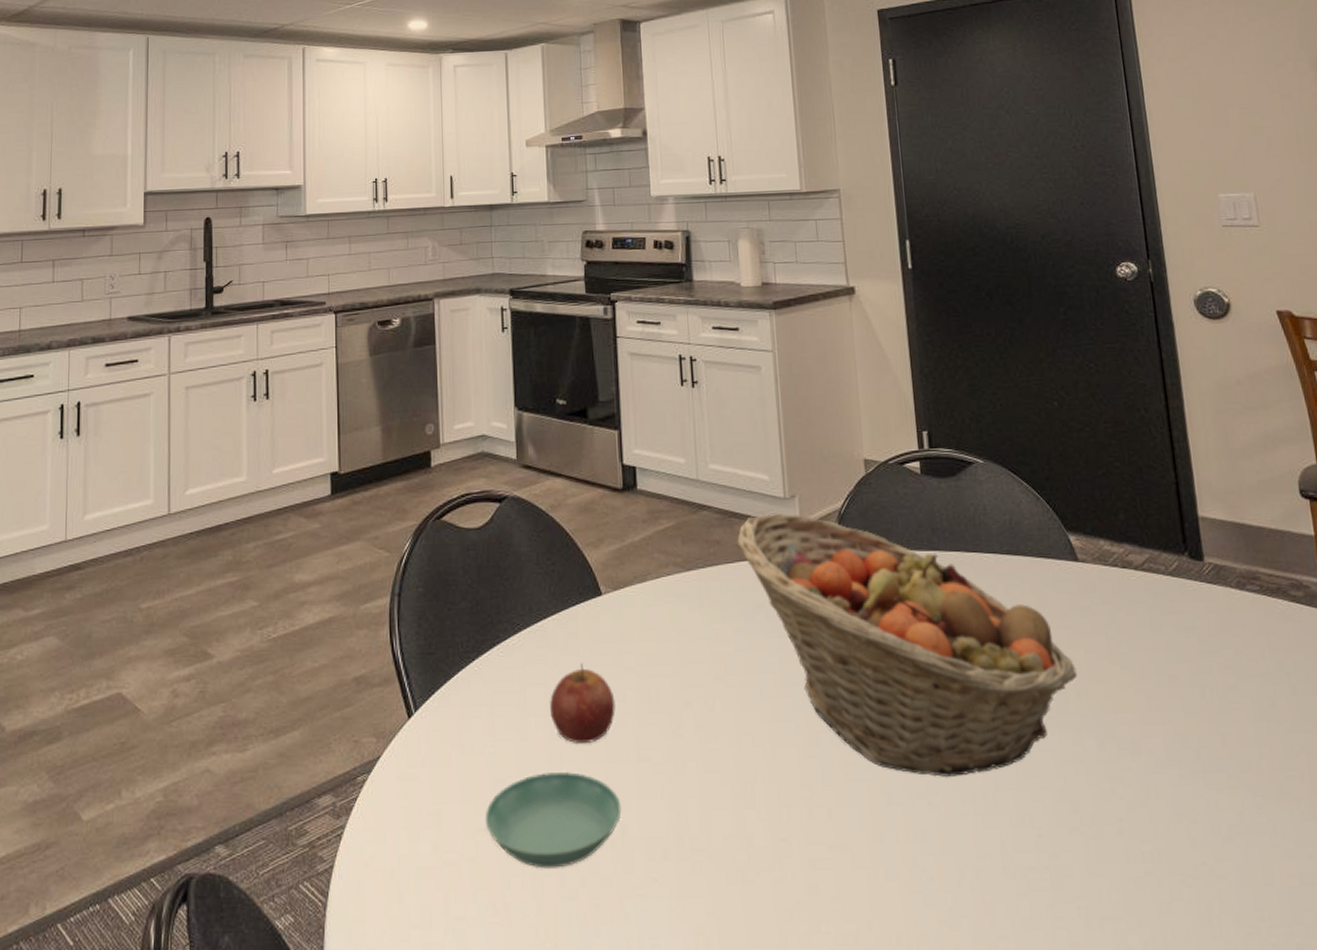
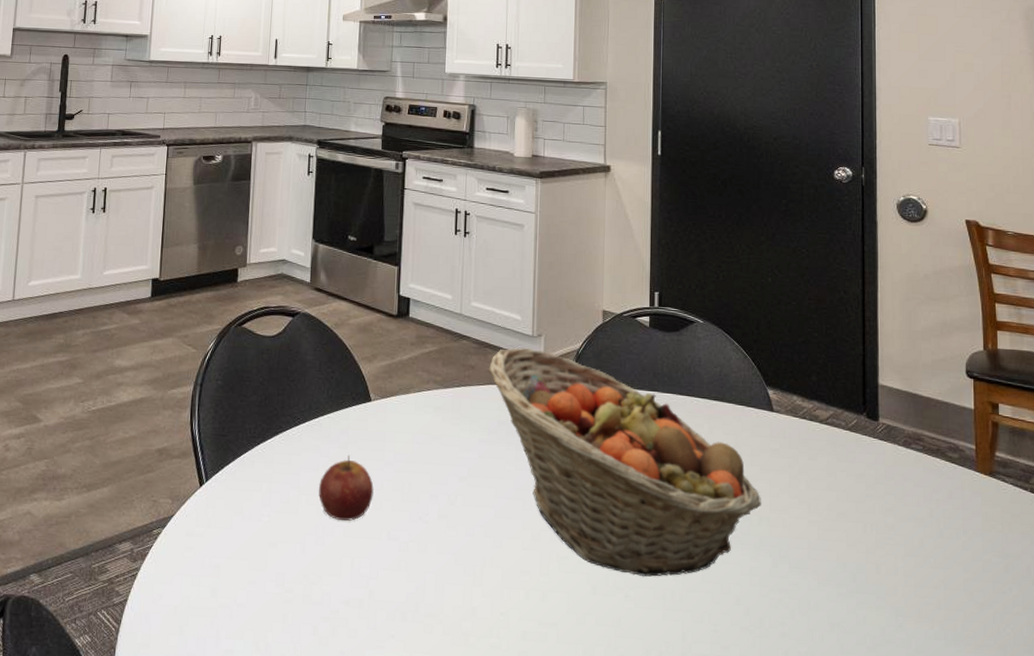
saucer: present [484,772,622,869] -> none [256,541,371,619]

